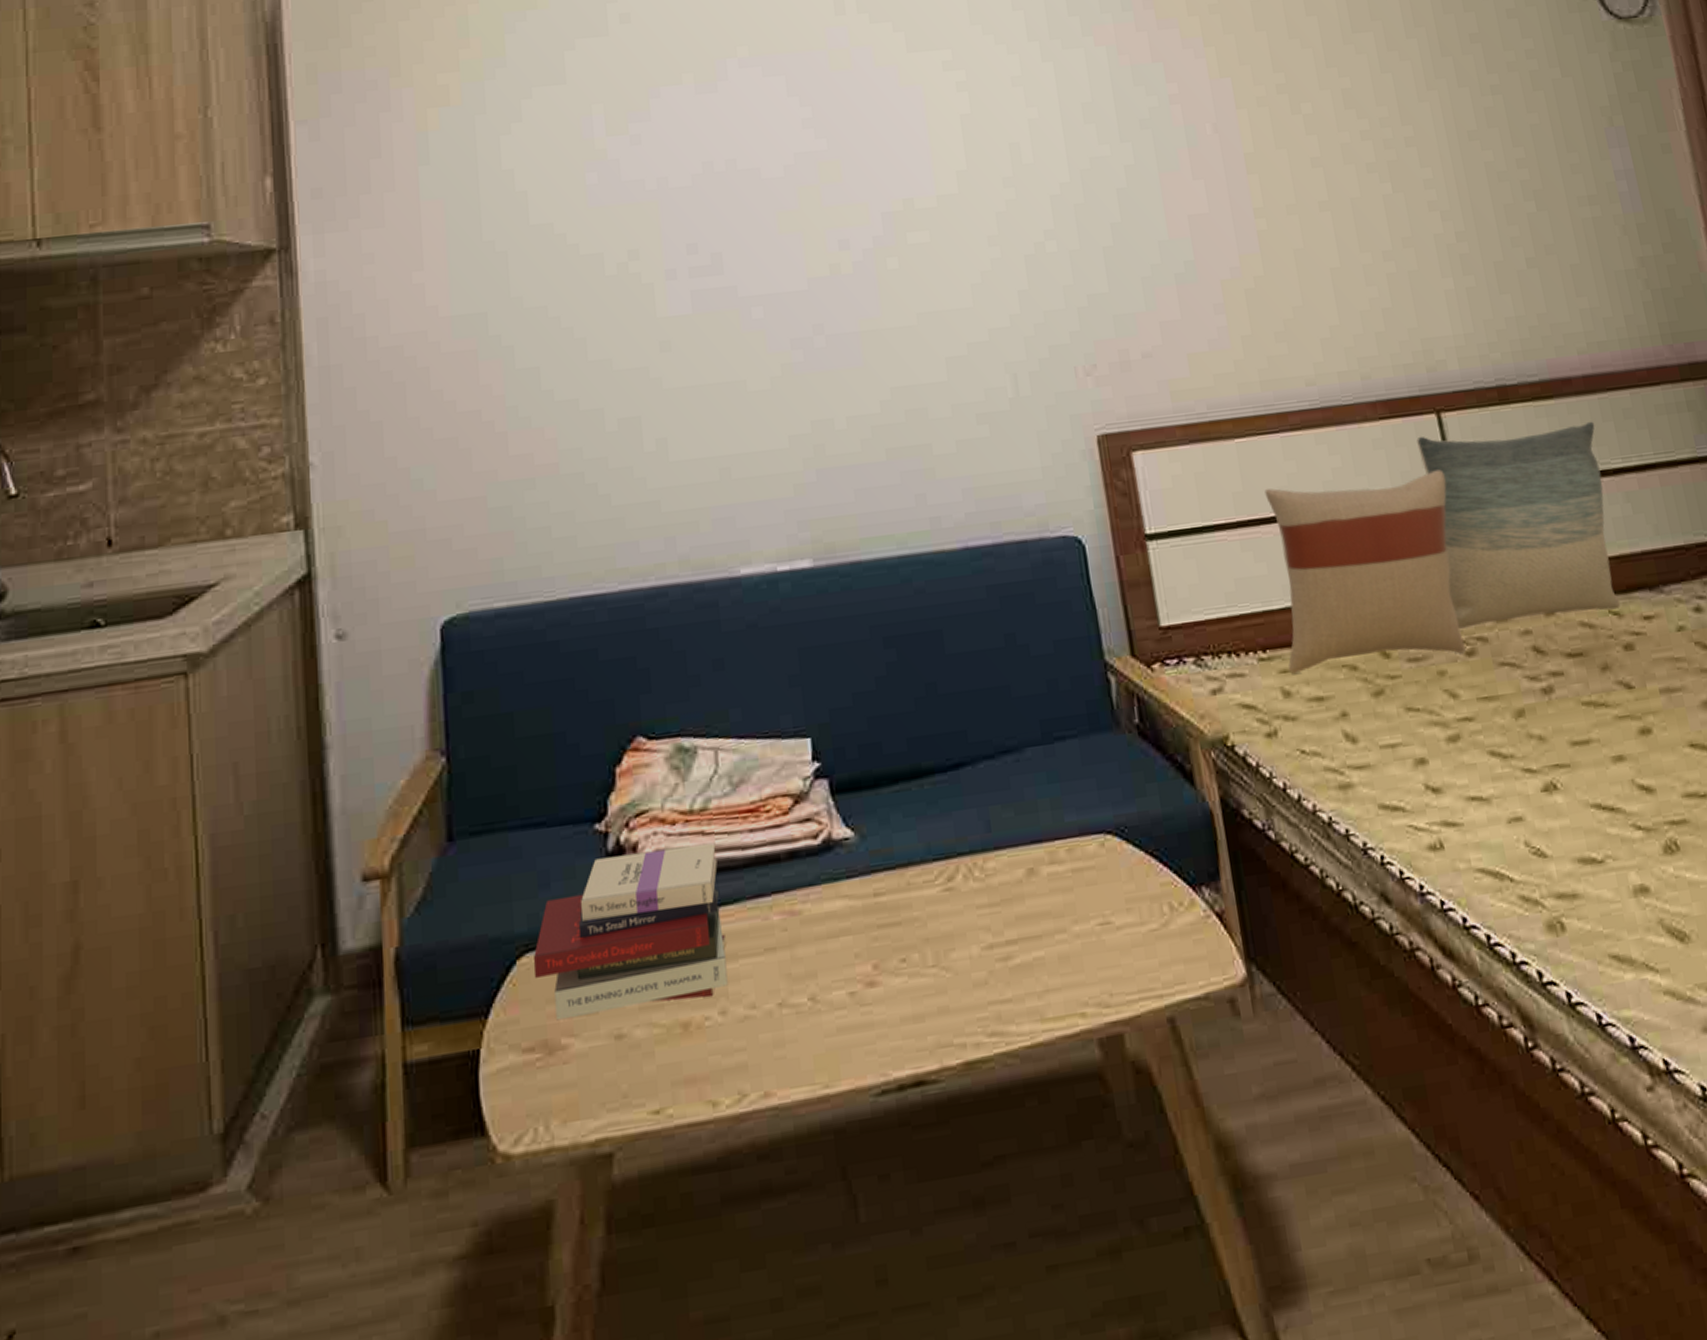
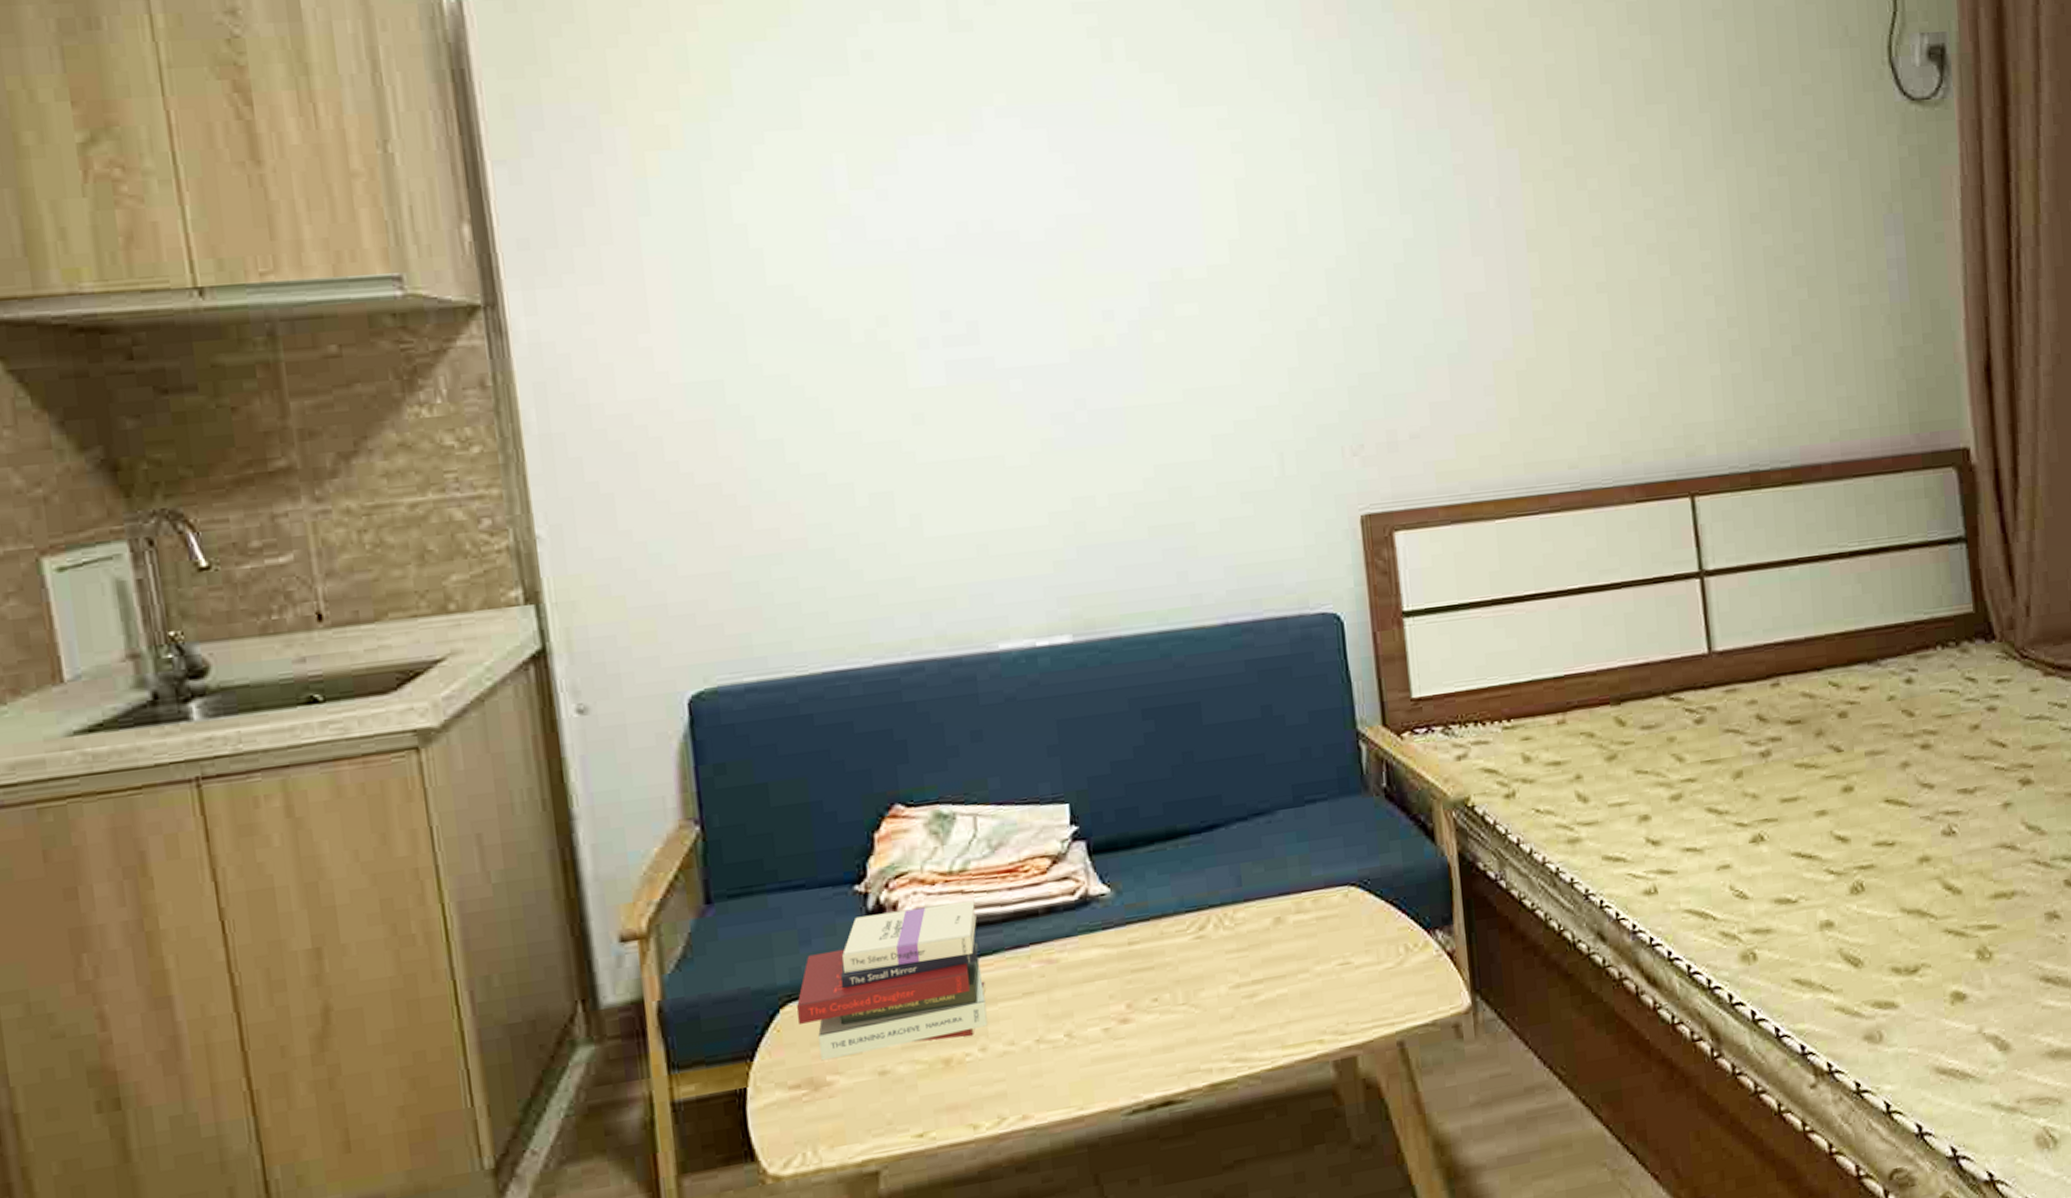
pillow: present [1264,469,1466,674] -> none [1520,551,1695,741]
pillow: present [1416,421,1621,629] -> none [1669,506,1841,699]

